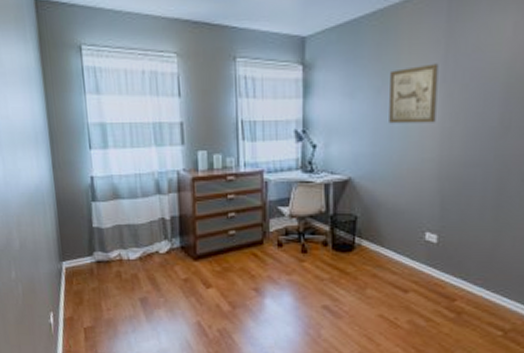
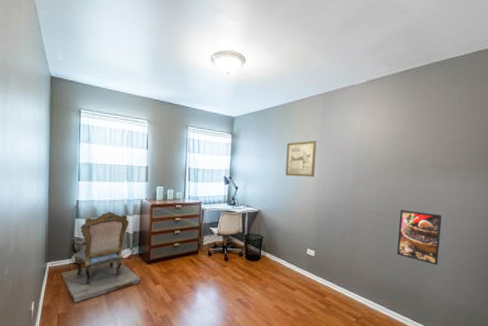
armchair: none [82,190,188,314] -> present [61,211,142,303]

